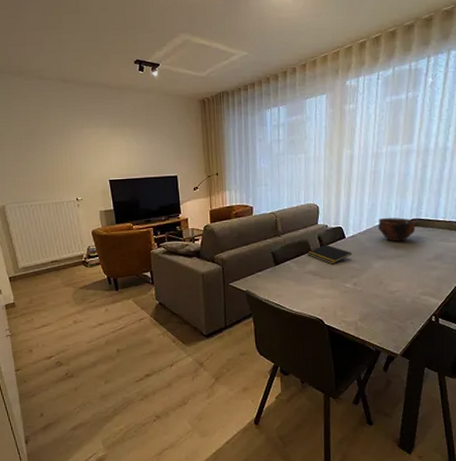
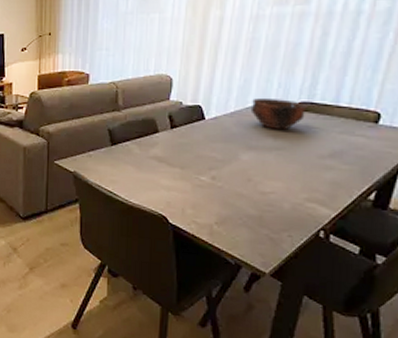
notepad: present [307,245,352,265] -> none [153,126,213,151]

